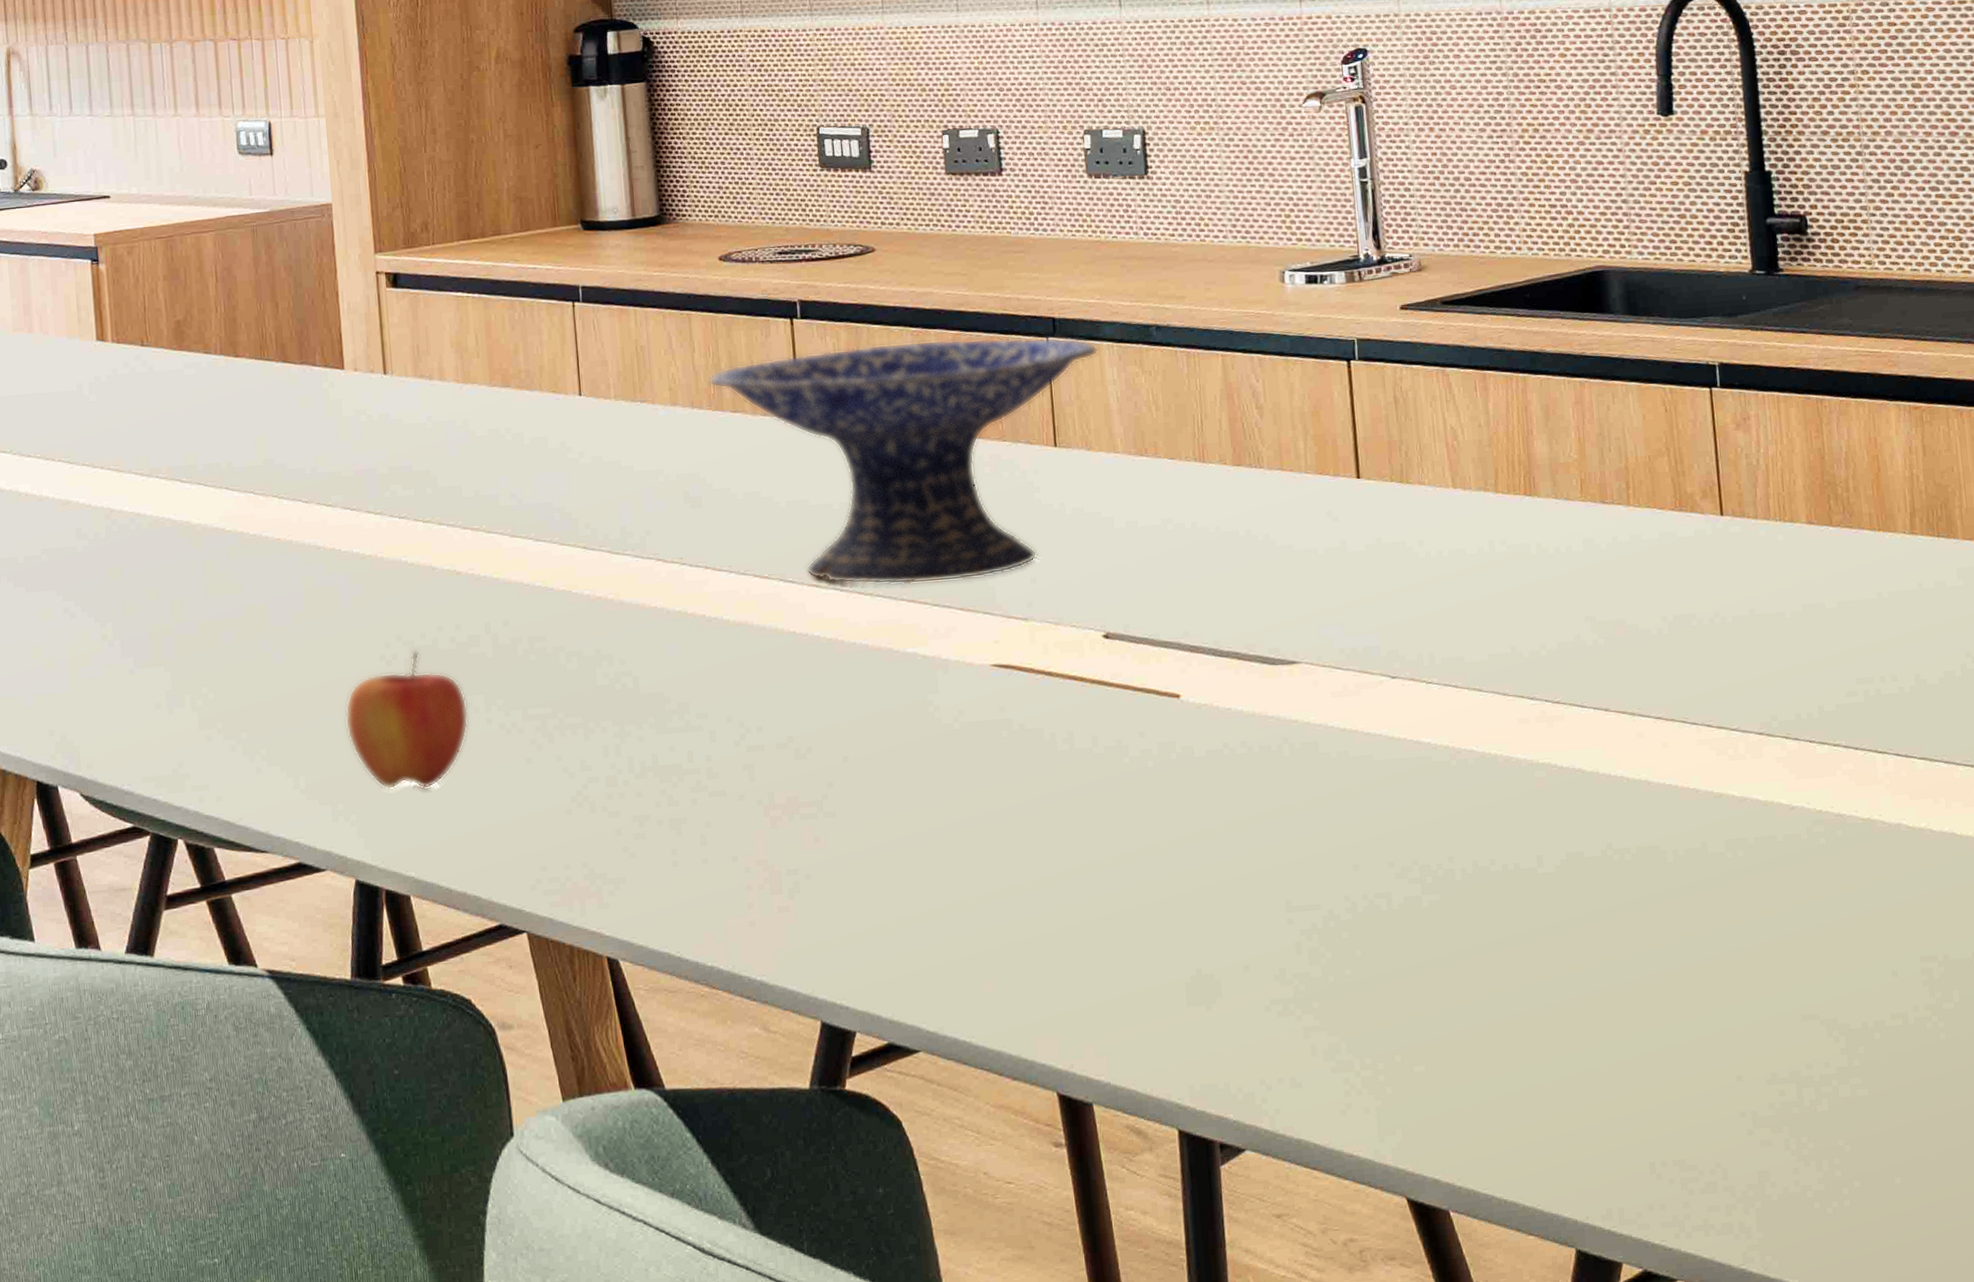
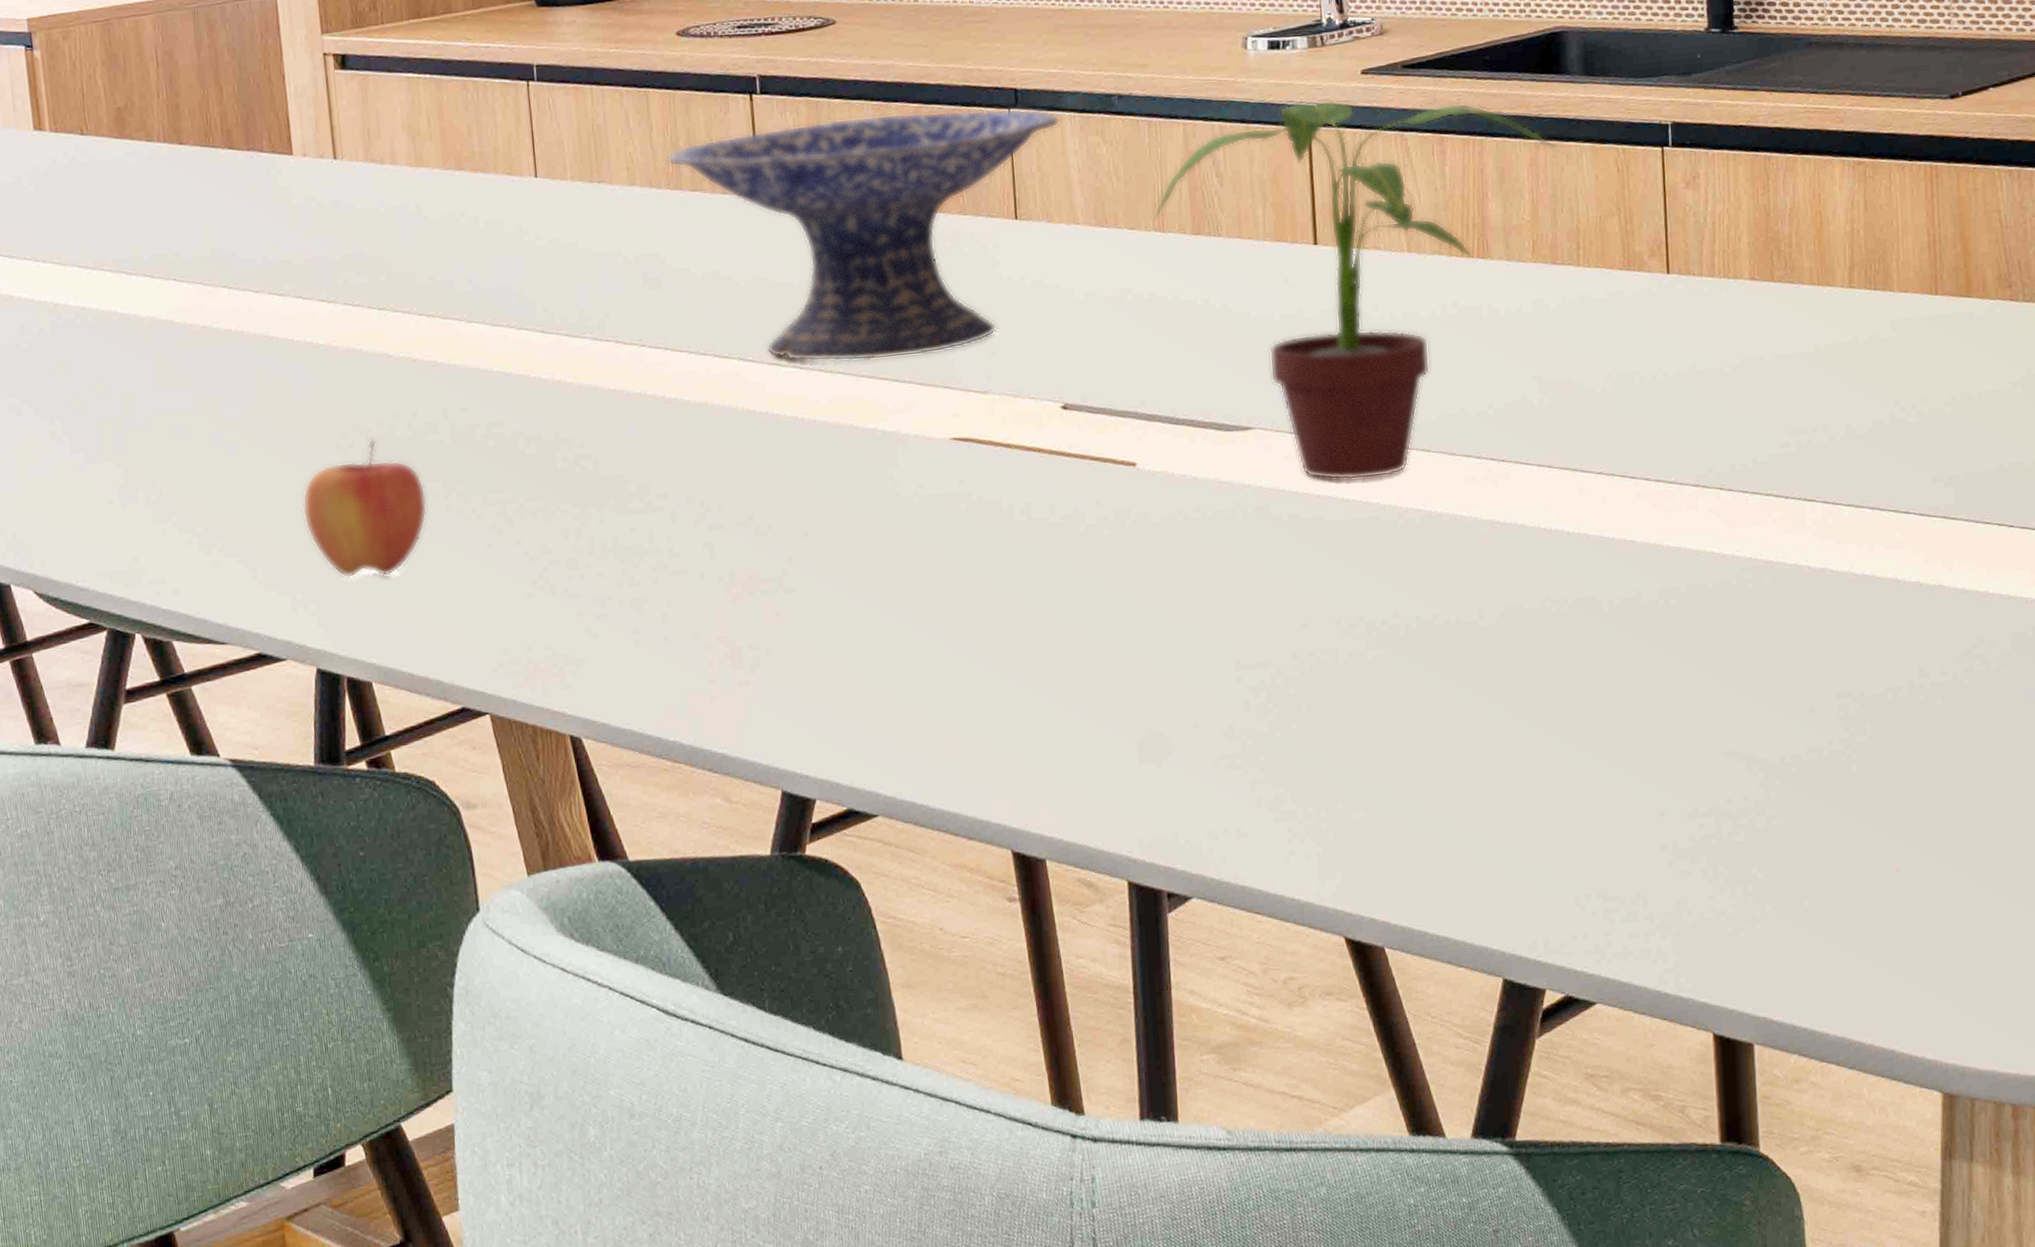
potted plant: none [1192,334,1603,719] -> present [1152,99,1558,481]

